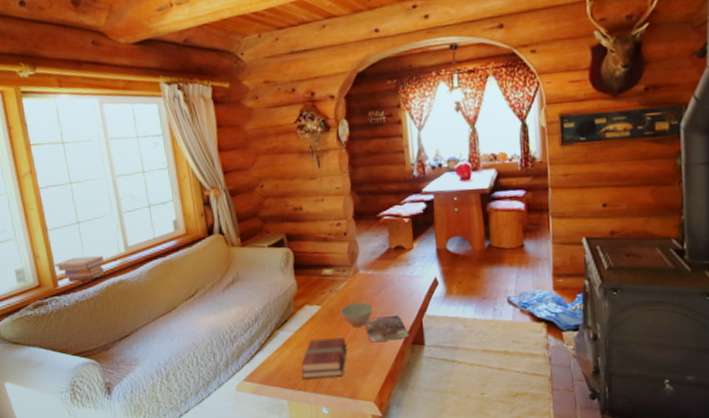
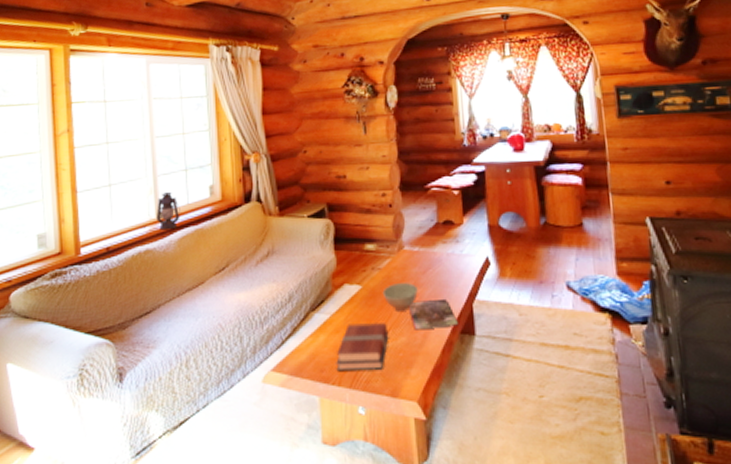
books: present [53,255,105,282] -> none [78,221,133,250]
lantern: none [125,228,148,263] -> present [157,192,180,230]

